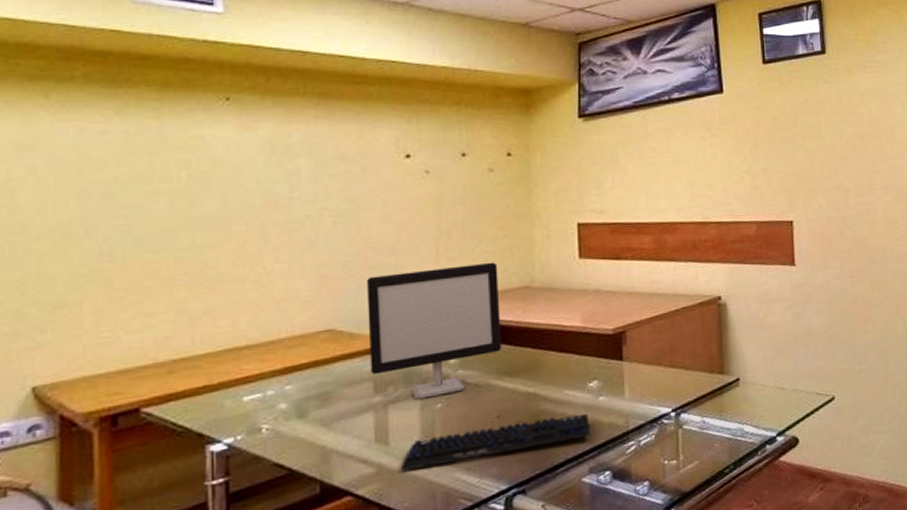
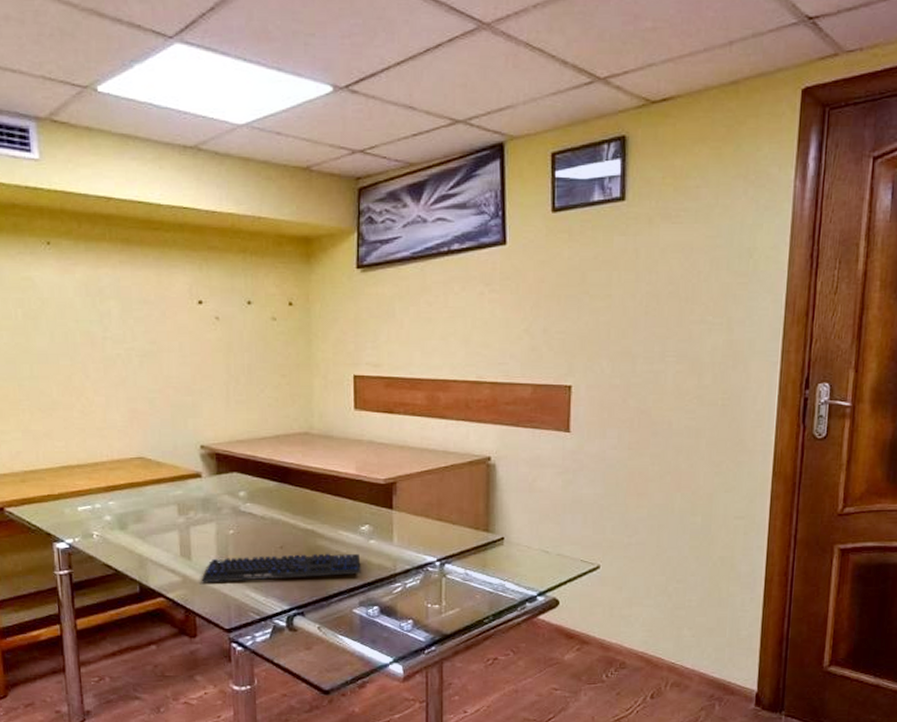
computer monitor: present [367,262,501,400] -> none [169,407,284,524]

